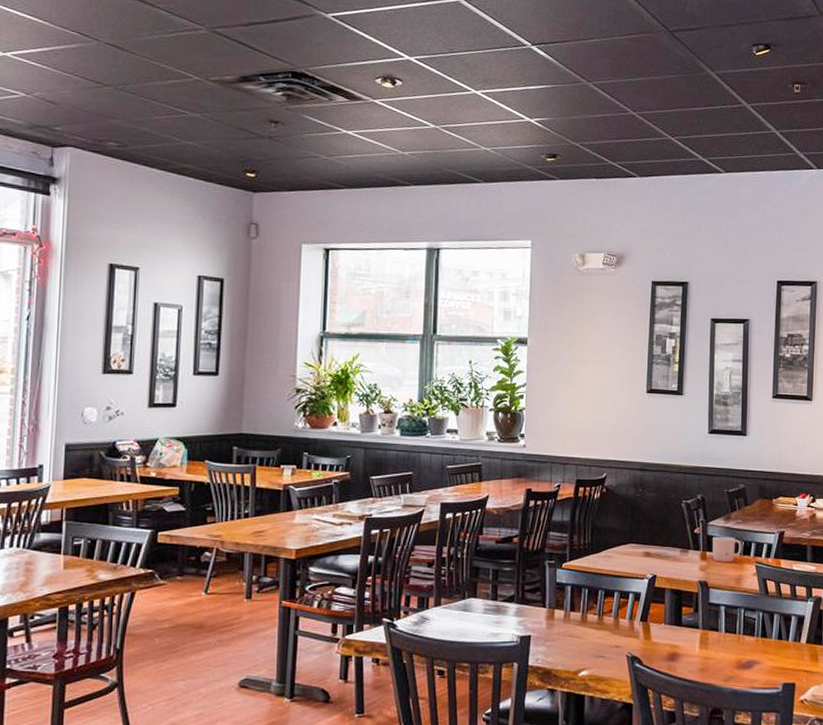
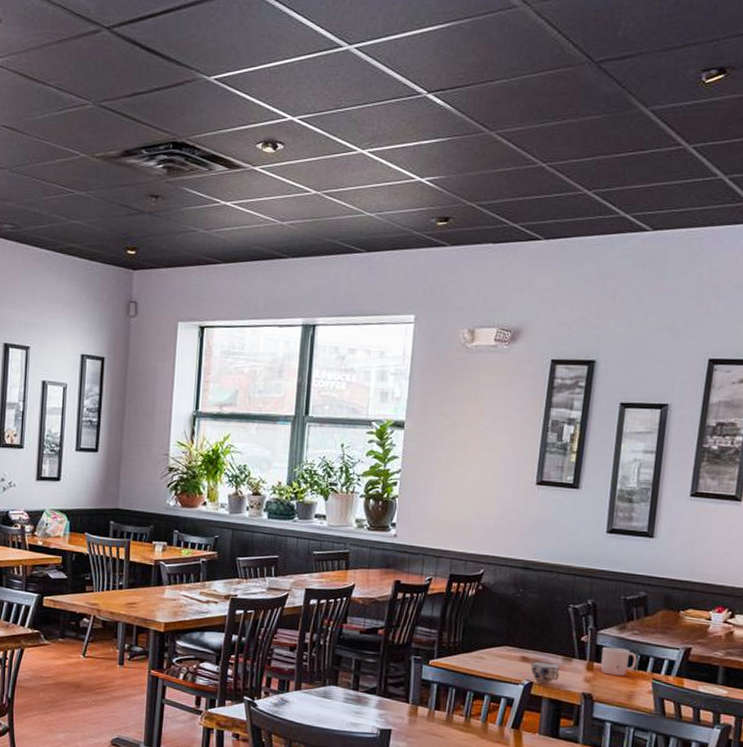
teacup: none [653,555,679,577] -> present [530,661,560,685]

